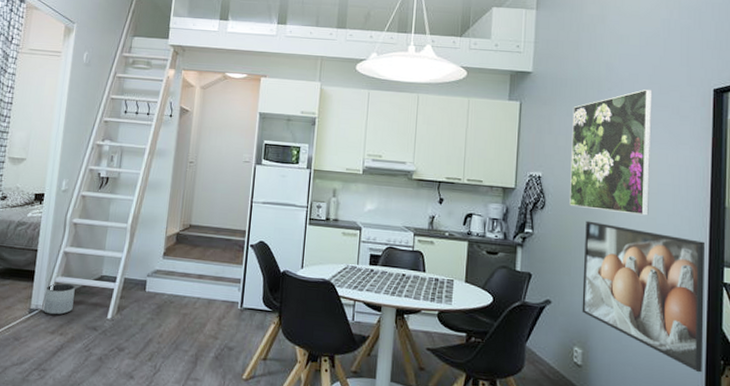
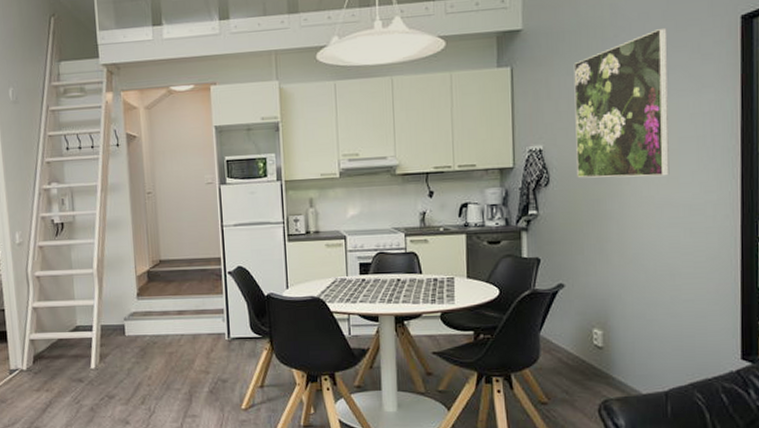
planter: present [43,283,75,315] -> none [22,339,54,373]
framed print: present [582,220,706,373] -> none [597,191,738,337]

